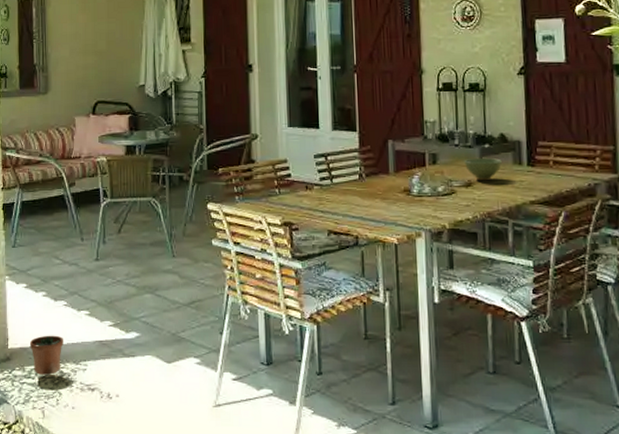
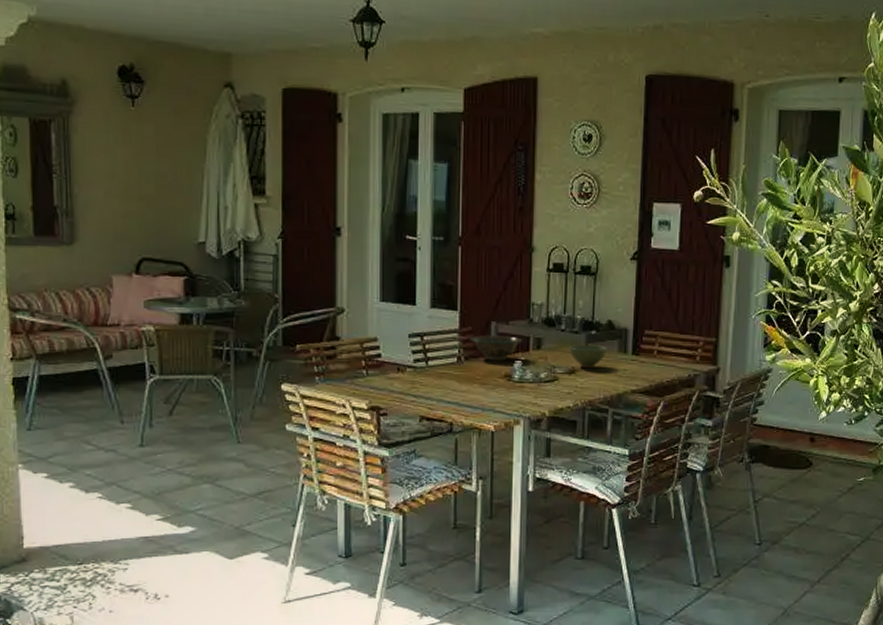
planter: present [29,335,63,376] -> none [52,531,98,578]
bowl: none [369,152,419,176] -> present [470,335,523,361]

